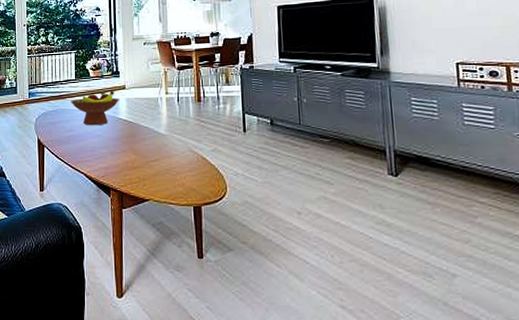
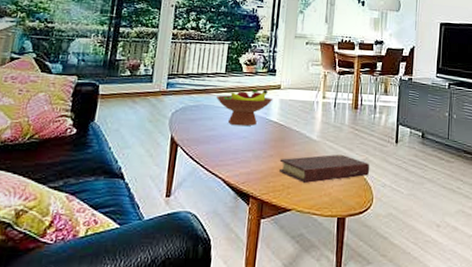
book: none [132,146,221,174] -> present [279,154,370,183]

